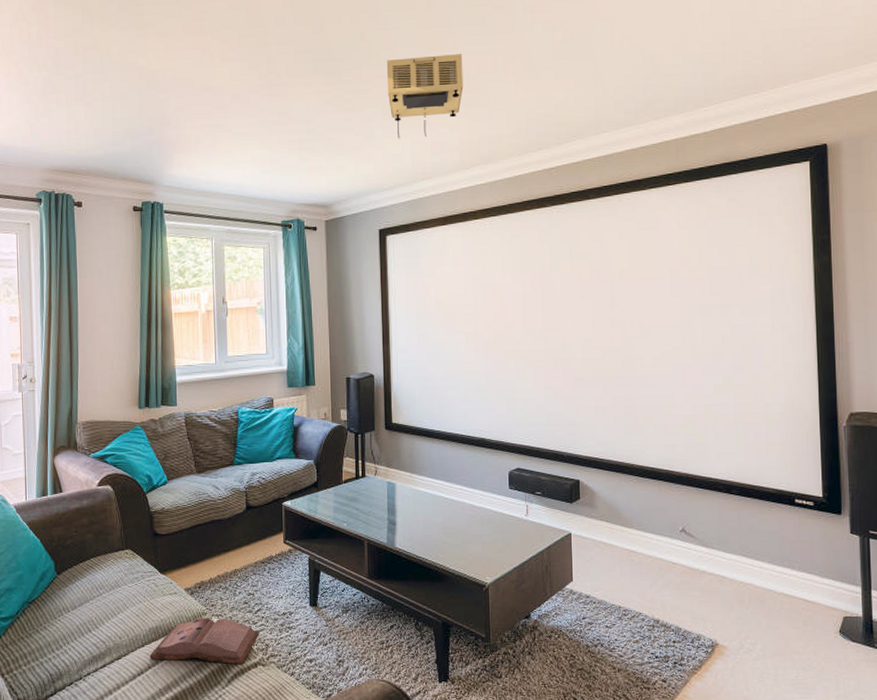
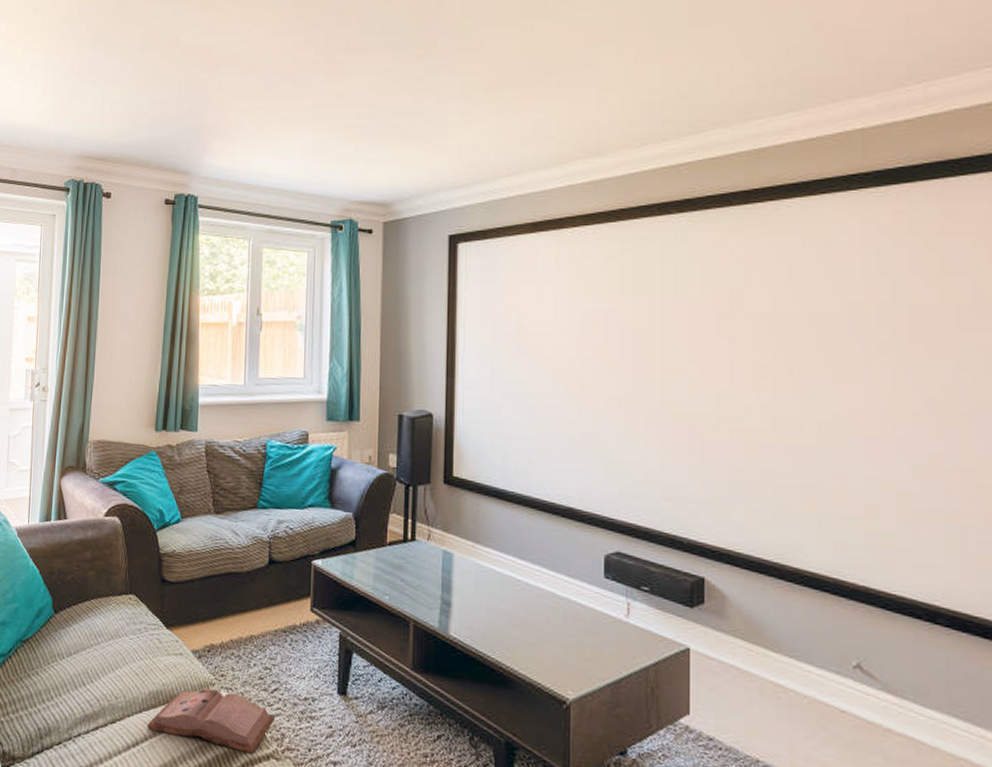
projector: present [386,54,464,139] -> none [468,21,566,126]

